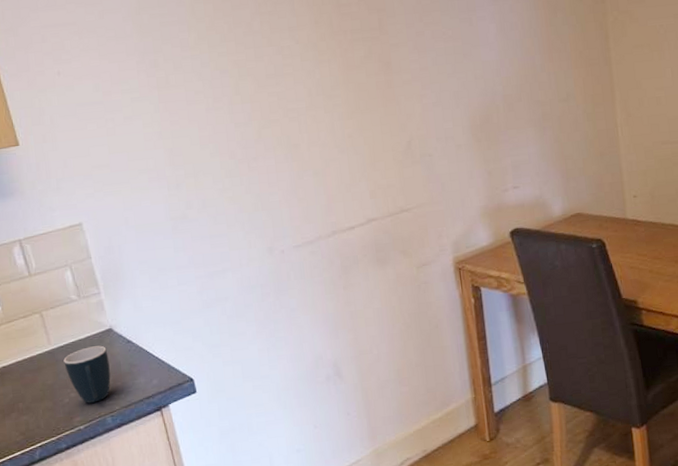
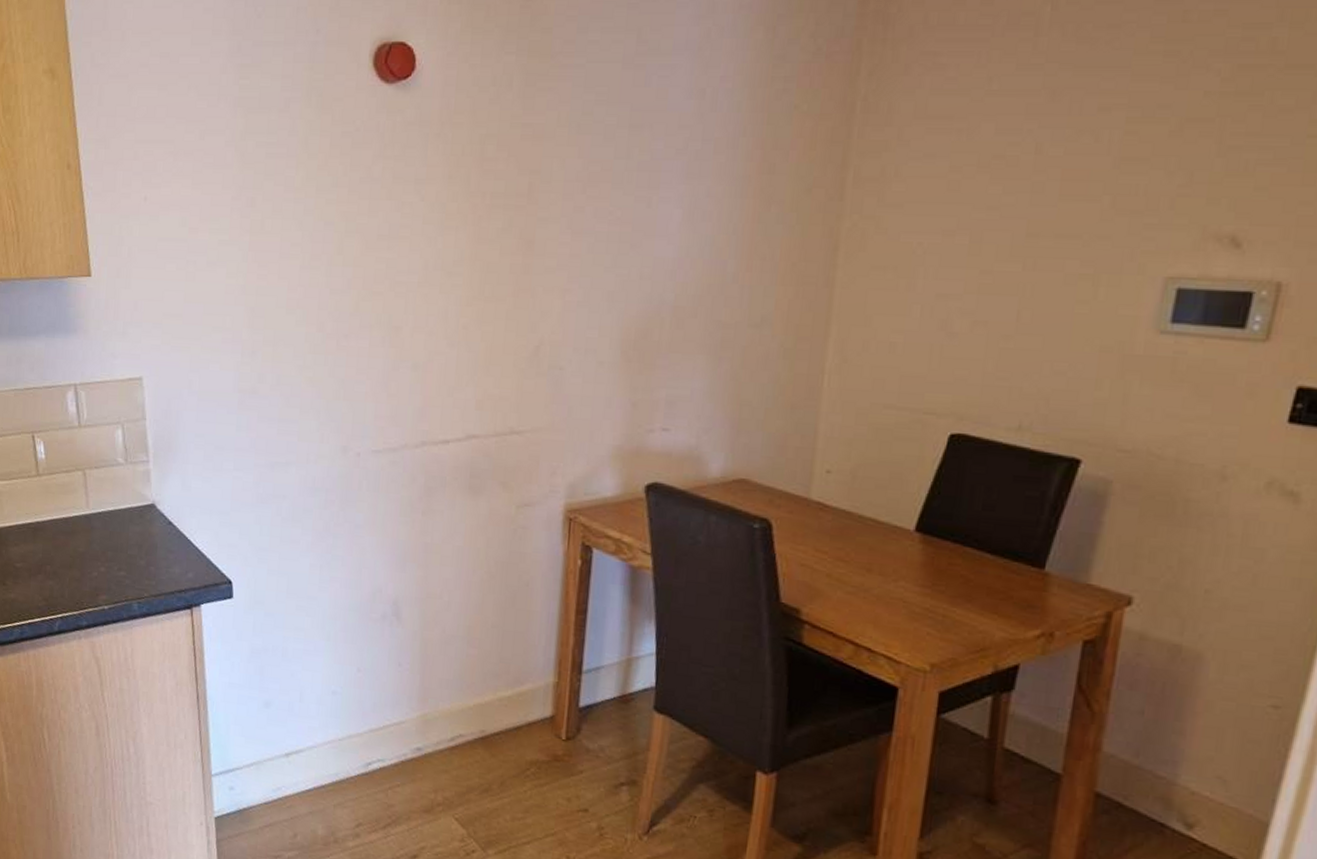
mug: present [63,345,111,403] -> none [99,519,146,584]

